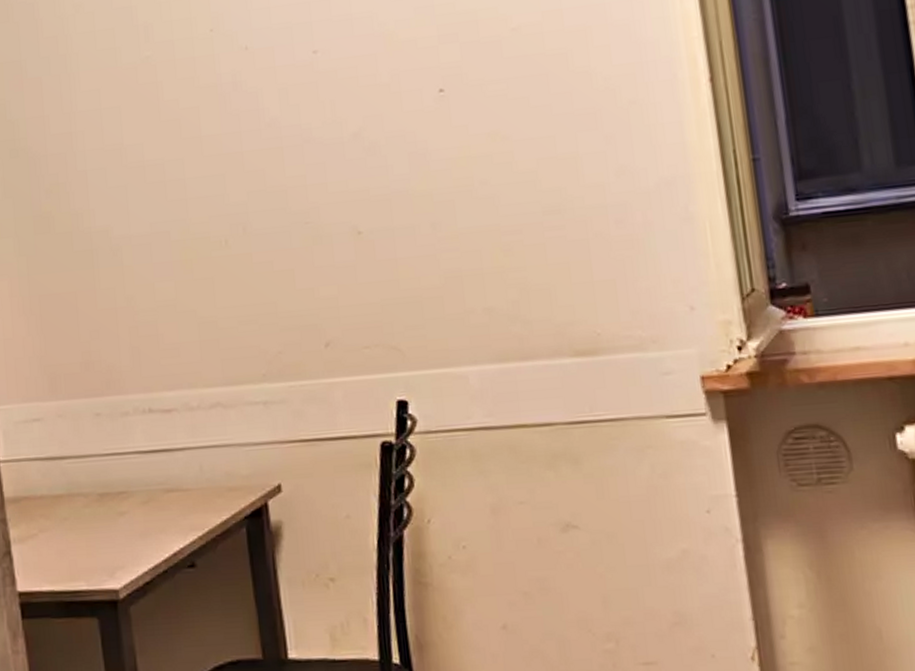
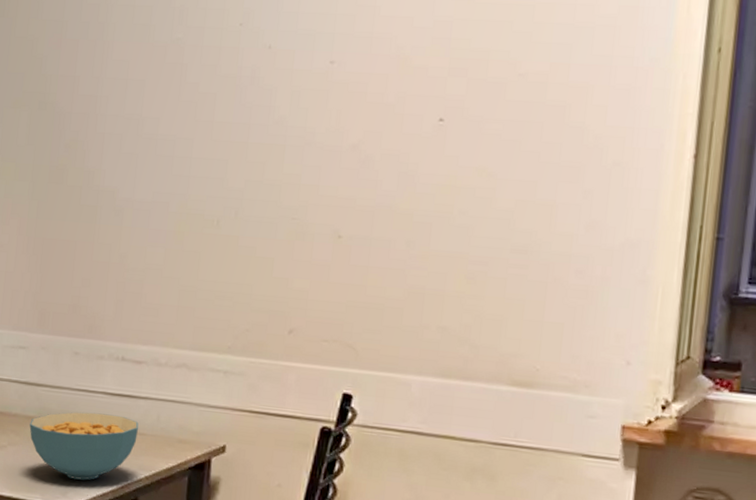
cereal bowl: none [59,474,182,556] -> present [29,412,139,481]

